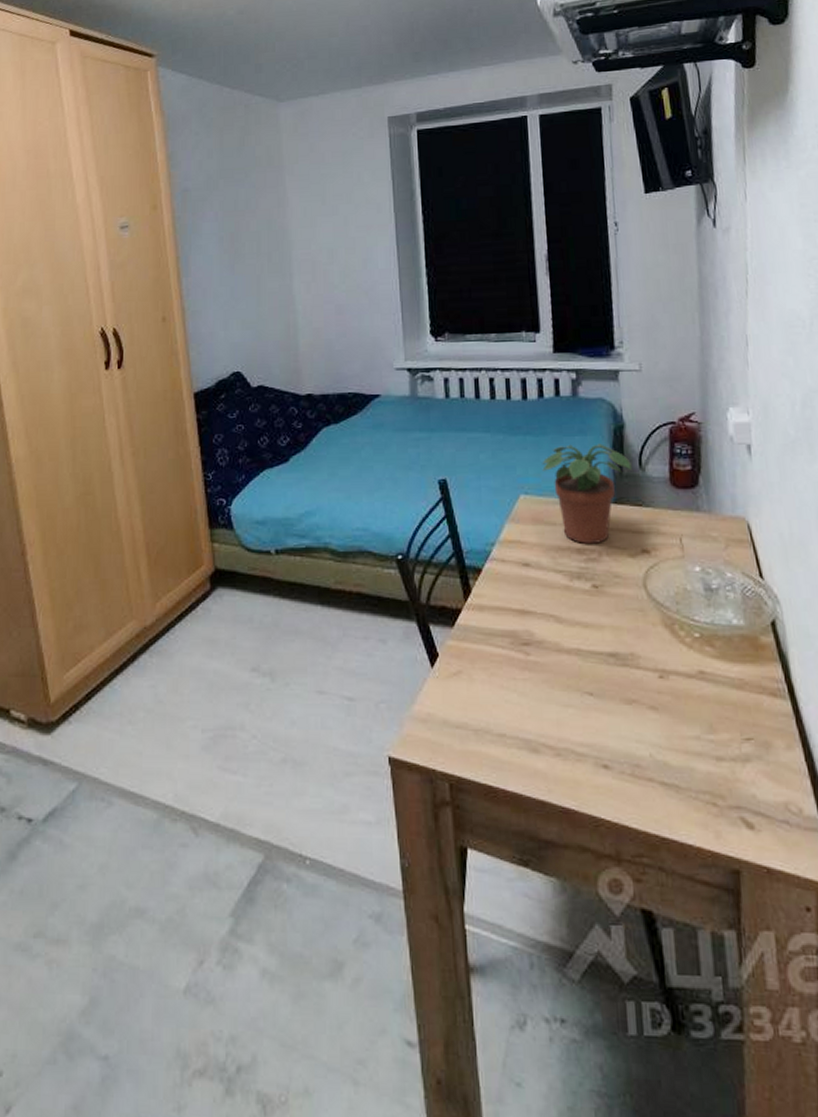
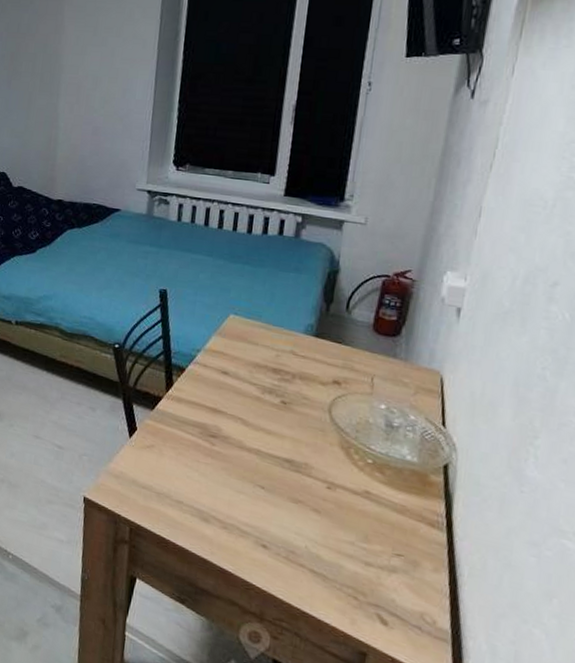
potted plant: present [542,443,632,544] -> none [254,279,339,368]

